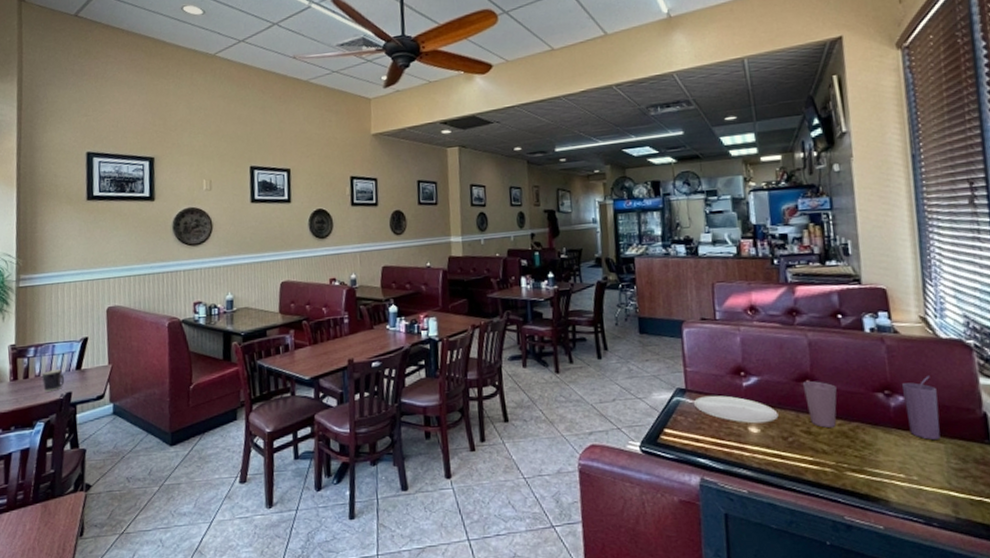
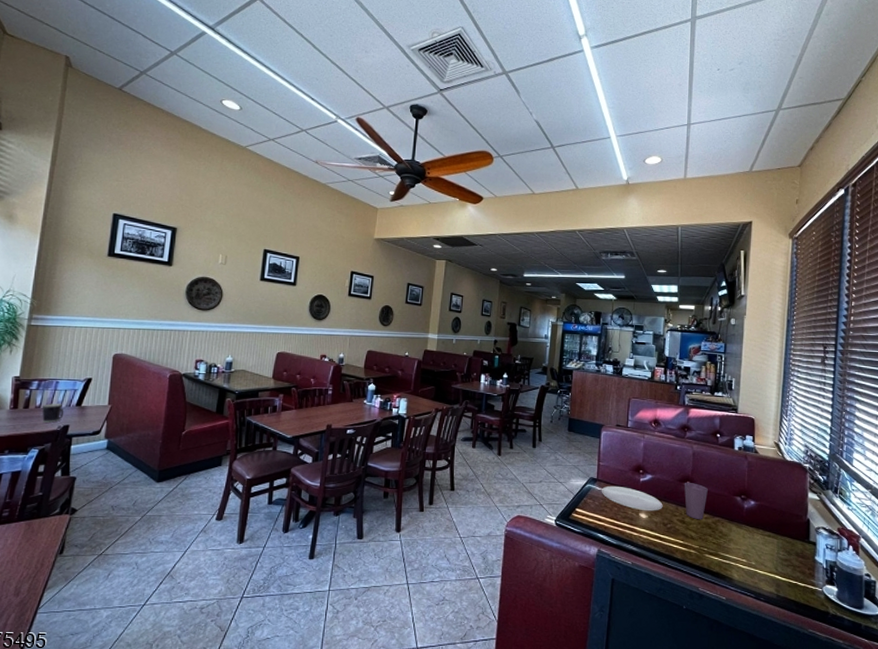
cup: present [901,375,941,441] -> none [754,487,778,537]

